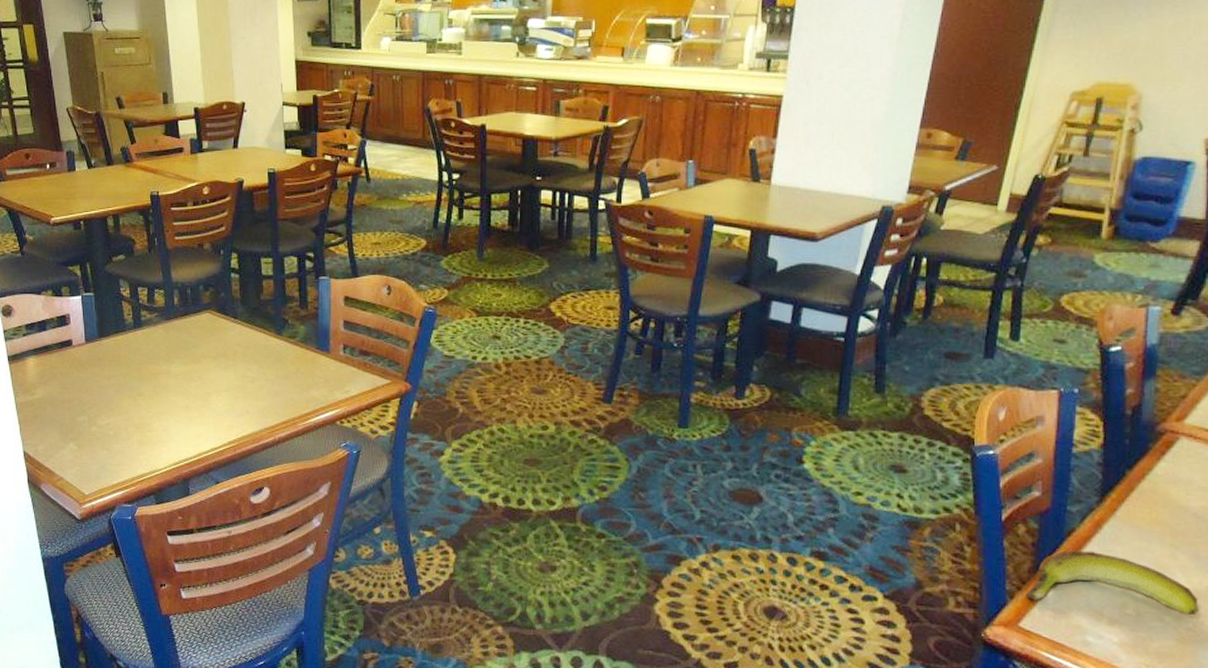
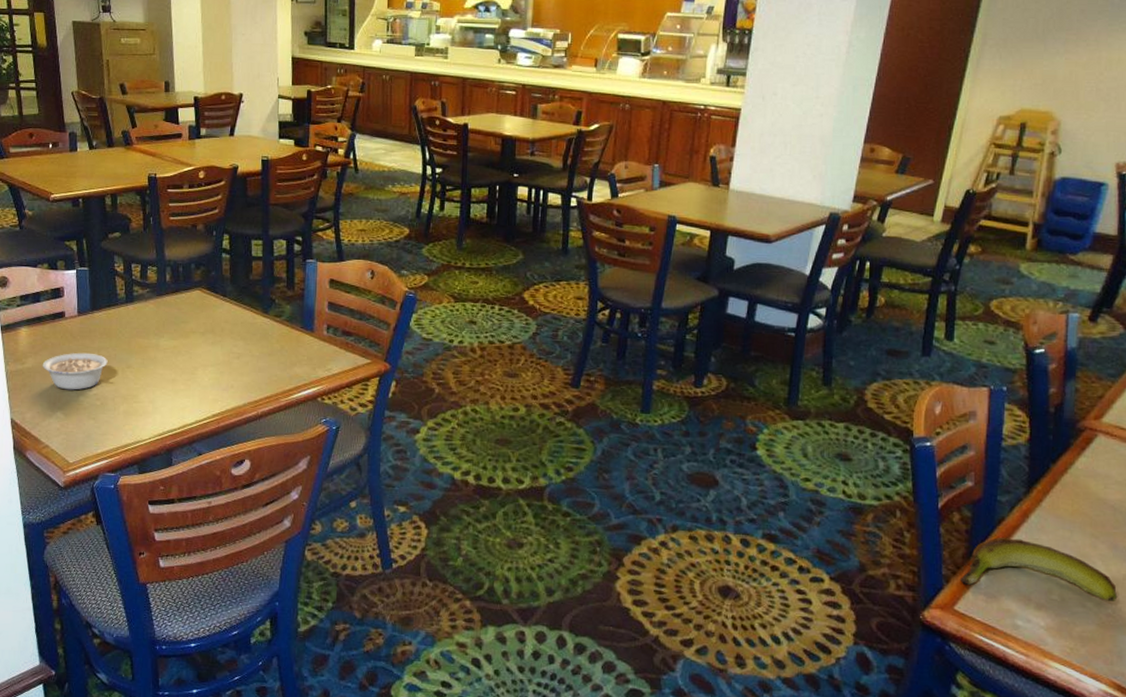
legume: none [52,381,119,421] -> present [42,352,108,390]

